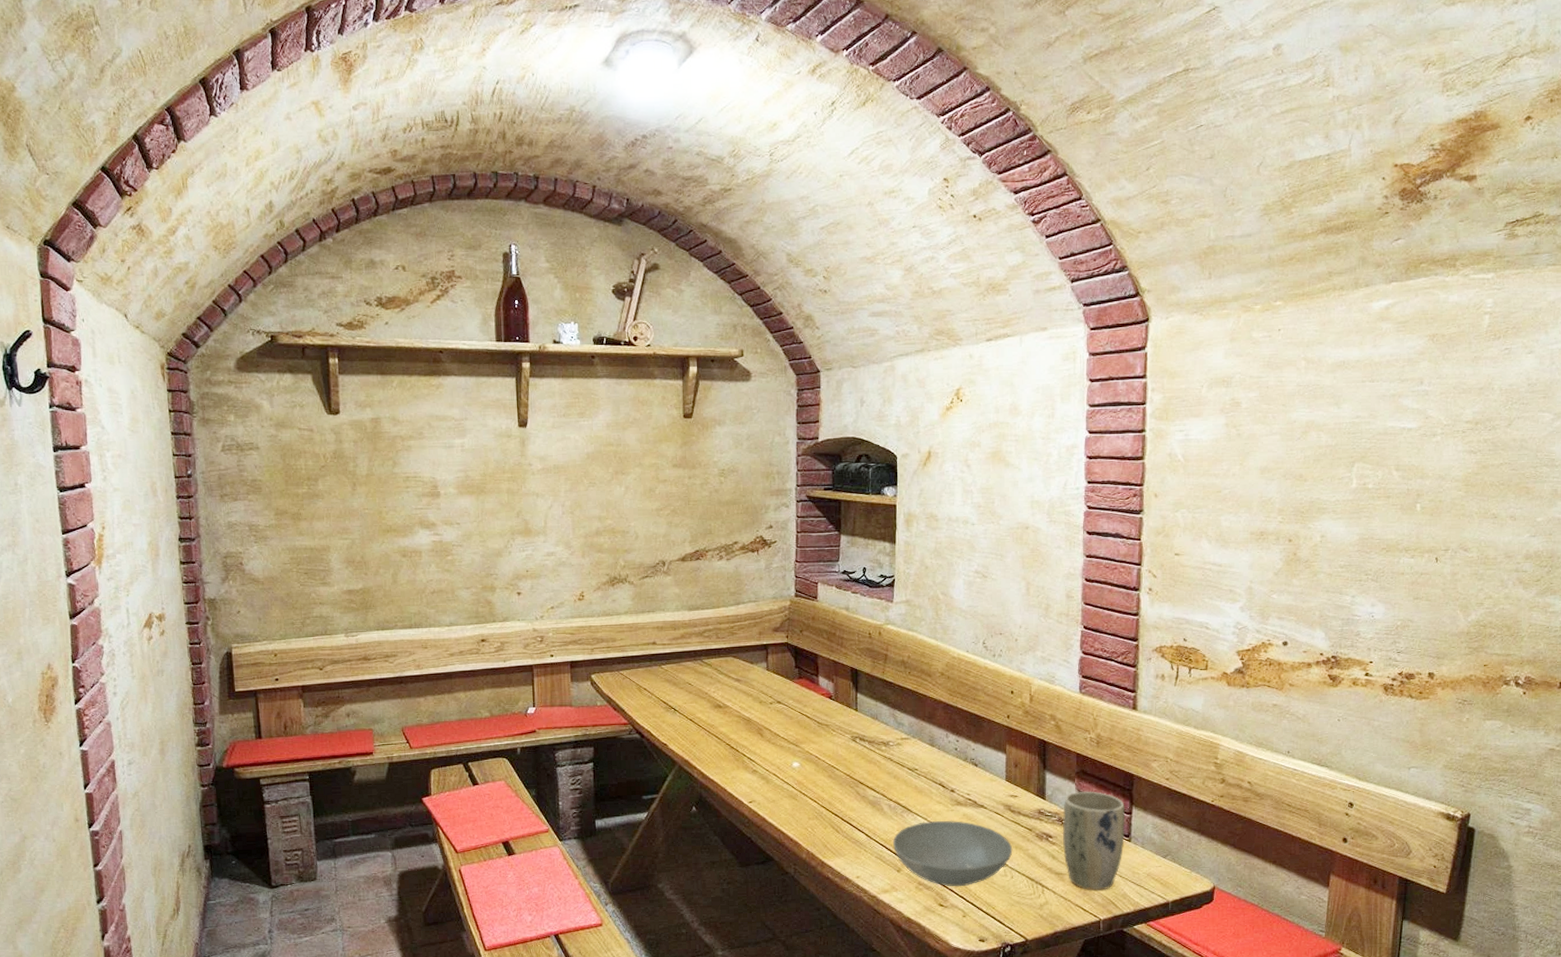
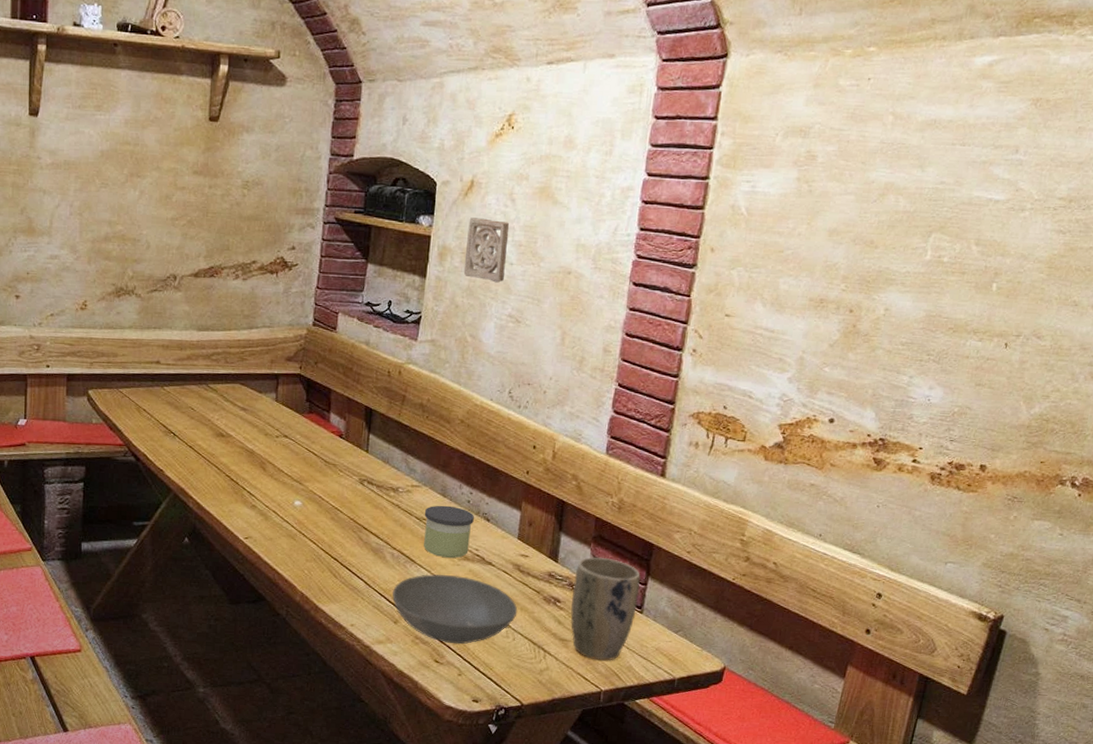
candle: none [915,754,963,805] -> present [424,505,474,558]
wall ornament: none [929,485,968,543] -> present [463,217,510,283]

